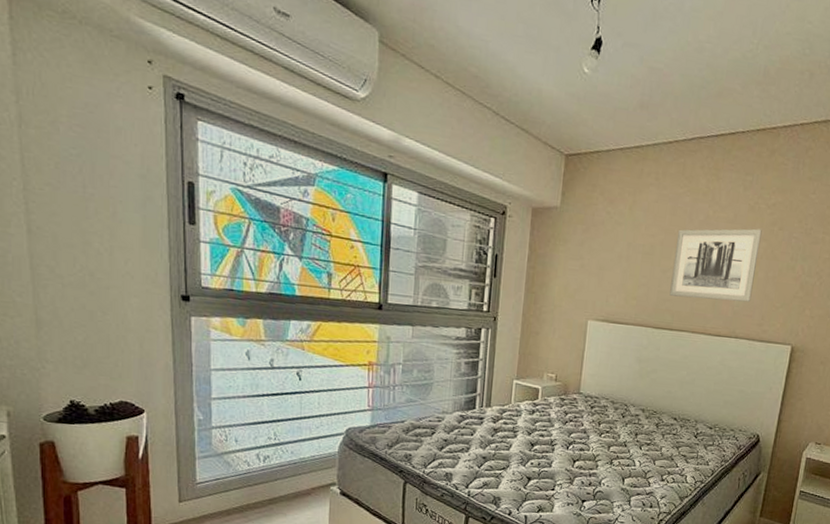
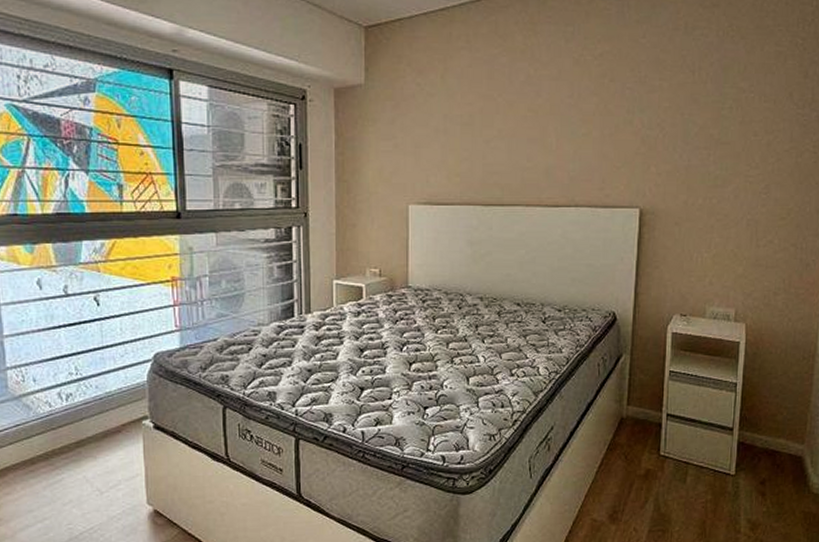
wall art: present [669,229,762,302] -> none [496,83,591,168]

